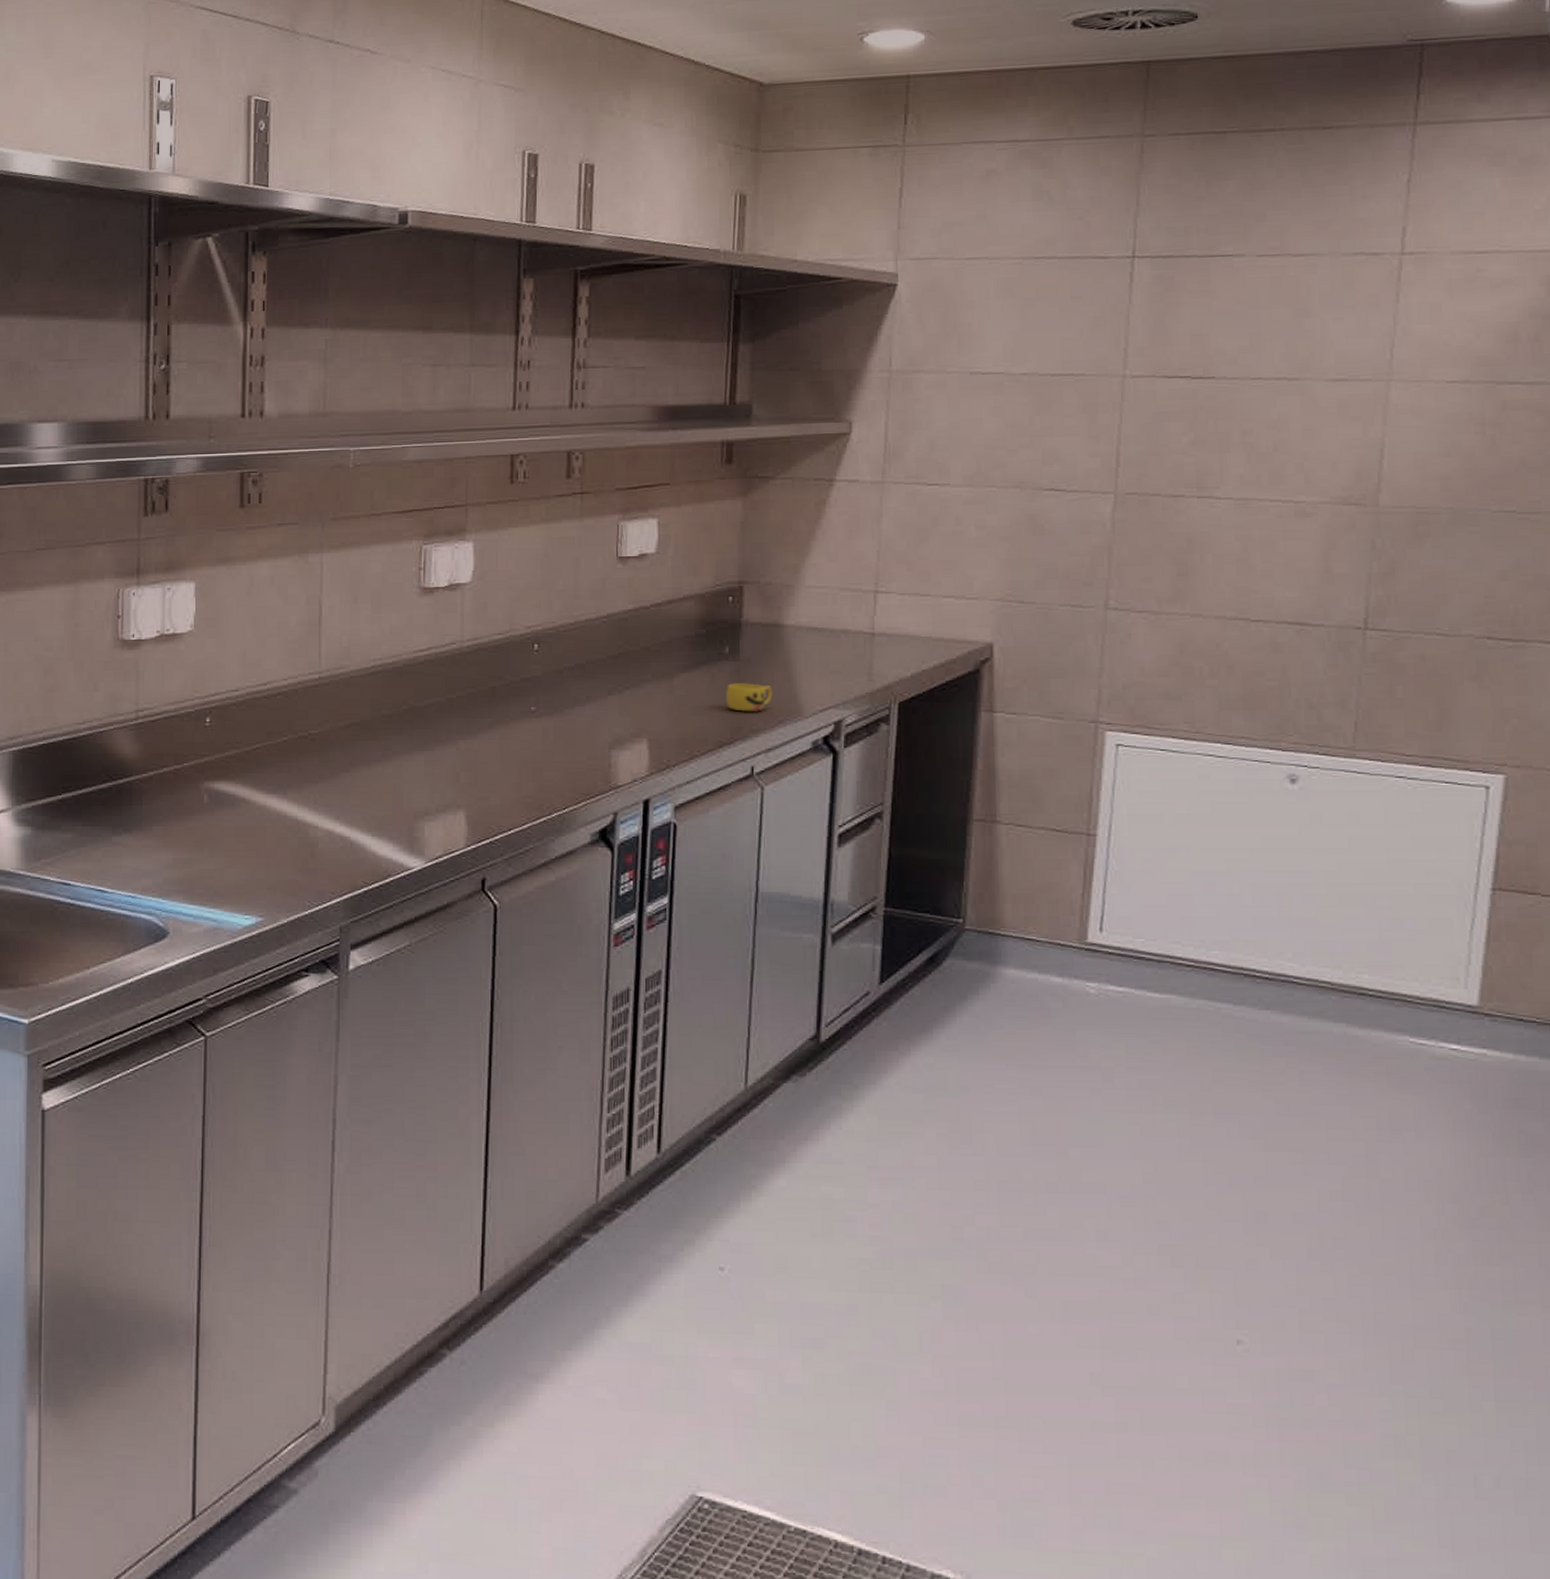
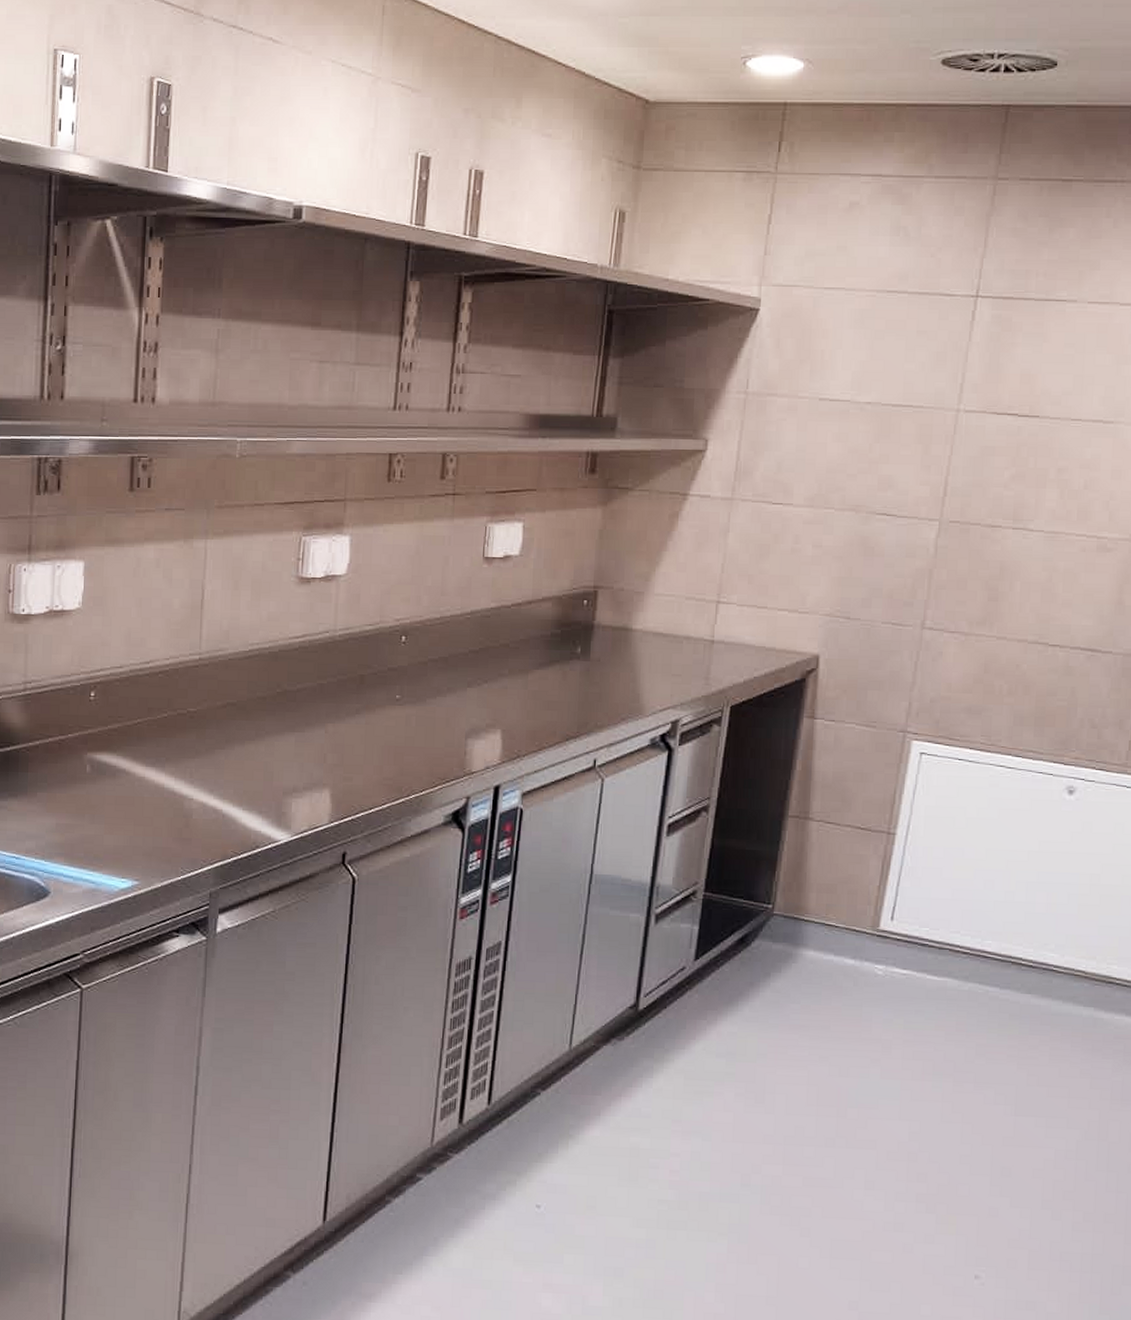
cup: present [725,683,773,712] -> none [574,681,618,709]

